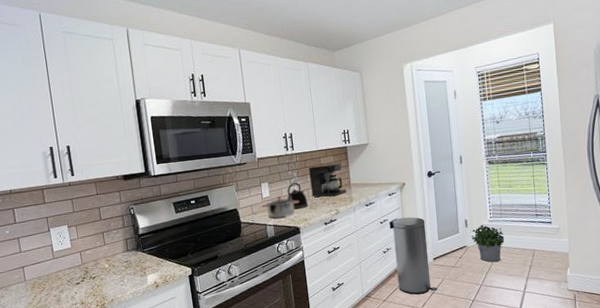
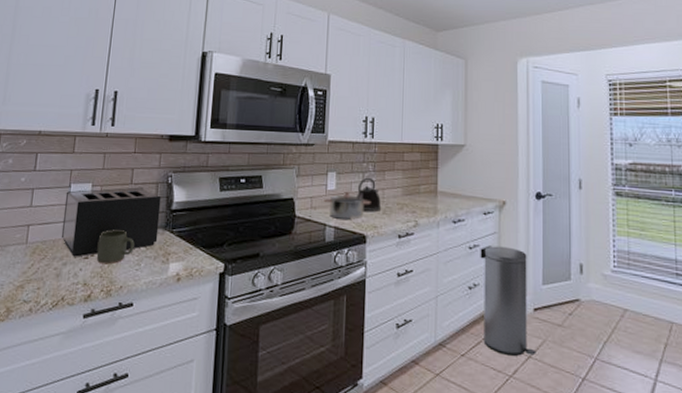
toaster: none [47,221,133,285] -> present [61,187,162,257]
mug: none [84,257,116,286] -> present [96,229,135,264]
coffee maker: present [309,163,347,198] -> none [387,161,432,204]
potted plant: present [471,224,505,263] -> none [587,274,632,330]

